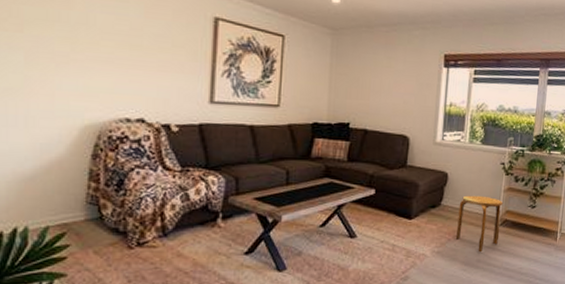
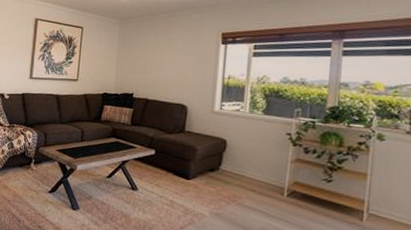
stool: present [455,195,504,252] -> none [235,162,291,221]

